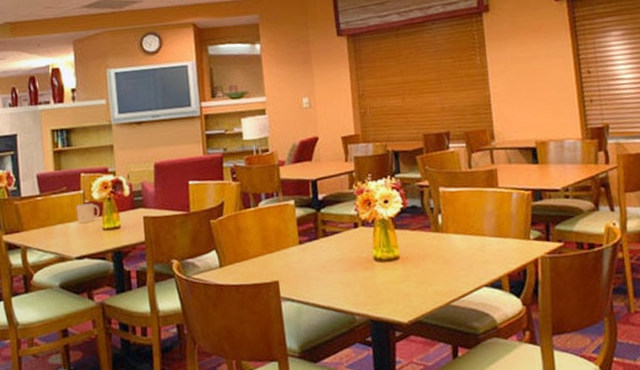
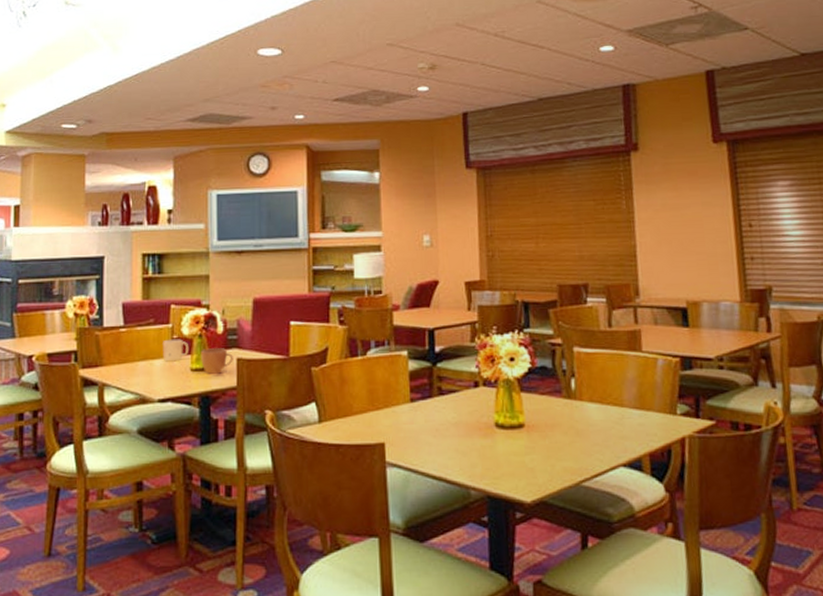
cup: none [111,208,140,232] -> present [201,348,233,374]

